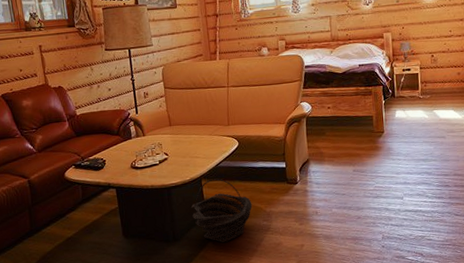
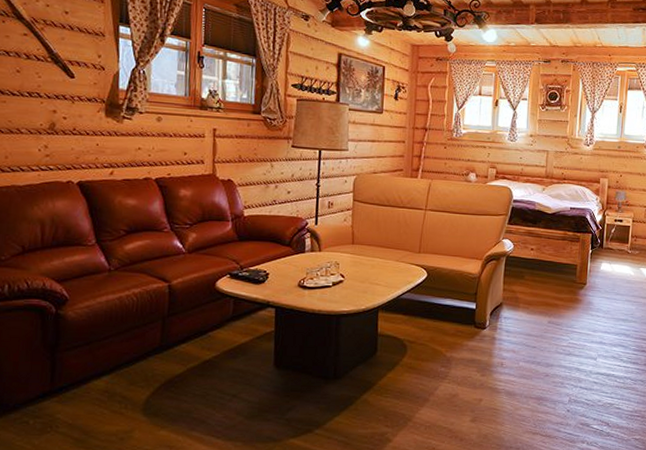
basket: present [191,178,253,242] -> none [361,311,432,386]

